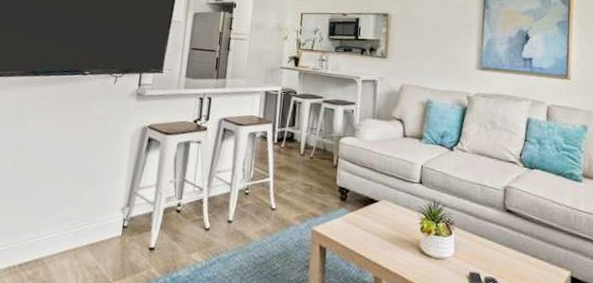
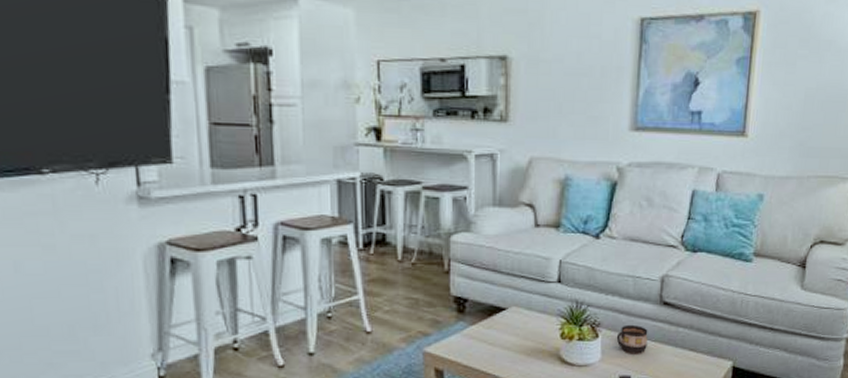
cup: none [467,226,494,254] -> present [616,324,648,354]

